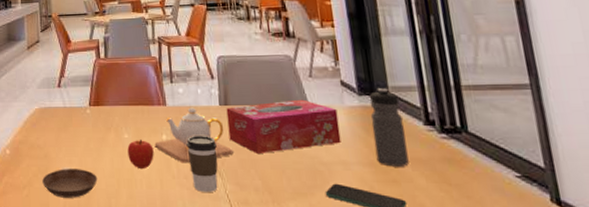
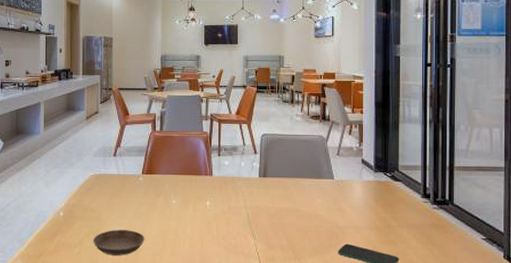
fruit: present [127,140,154,170] -> none [174,205,198,231]
teapot: present [154,107,234,164] -> none [199,178,266,226]
coffee cup: present [186,135,218,192] -> none [227,202,254,250]
tissue box: present [226,99,341,155] -> none [264,174,356,220]
water bottle: present [369,88,409,167] -> none [381,167,406,231]

